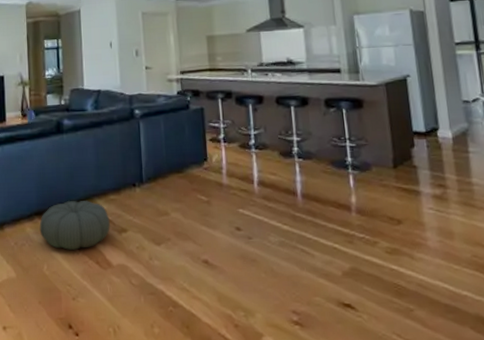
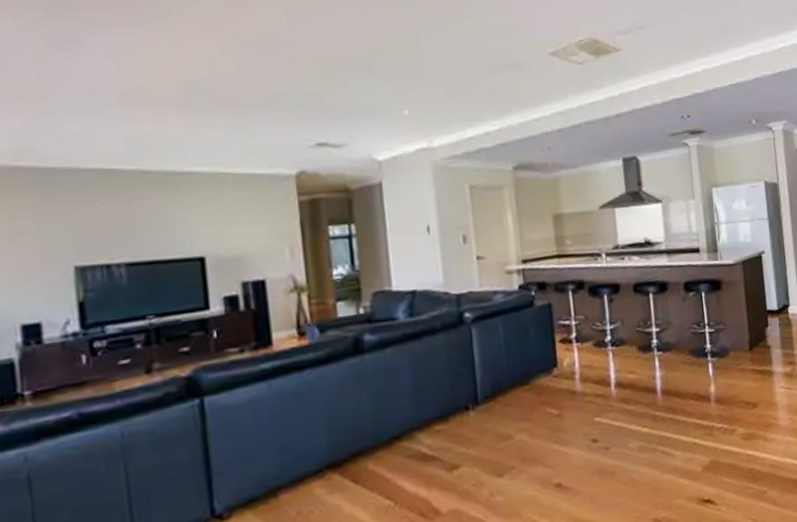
pouf: present [39,201,110,250] -> none [334,437,437,507]

